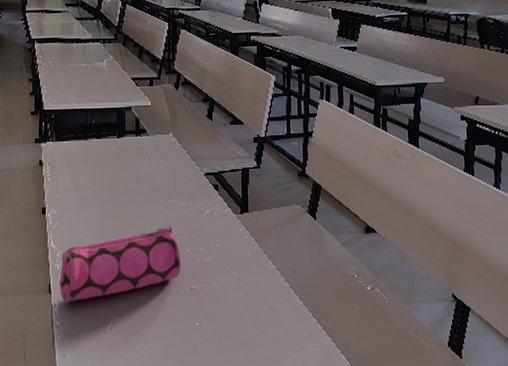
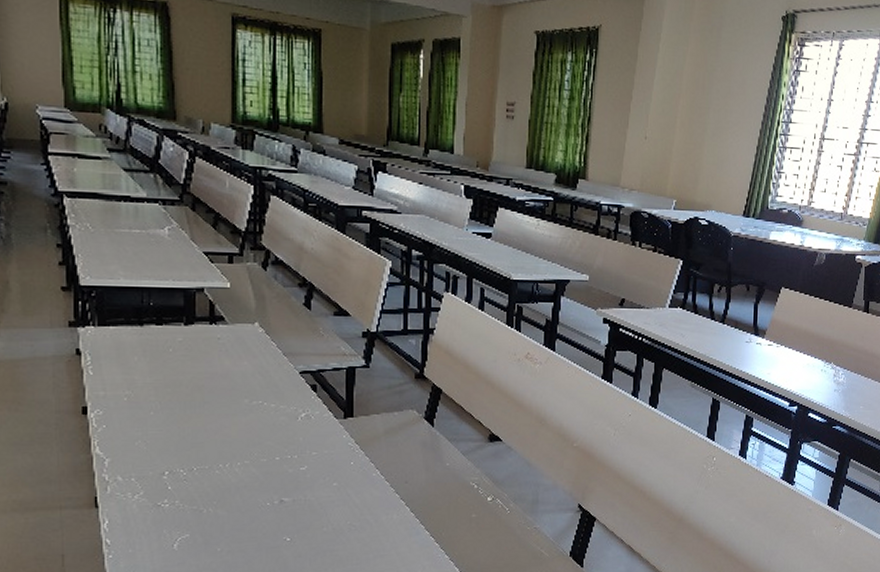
pencil case: present [60,223,181,303] -> none [109,427,269,518]

